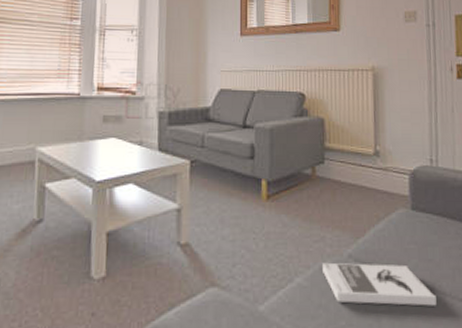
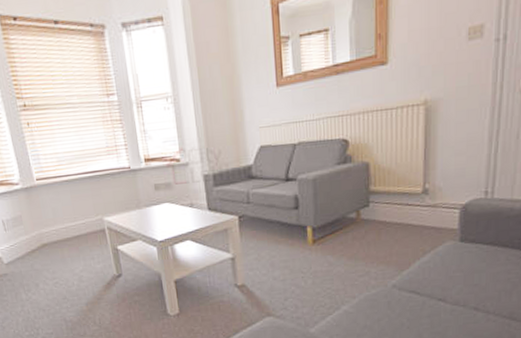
book: present [321,262,437,306] -> none [366,290,479,324]

